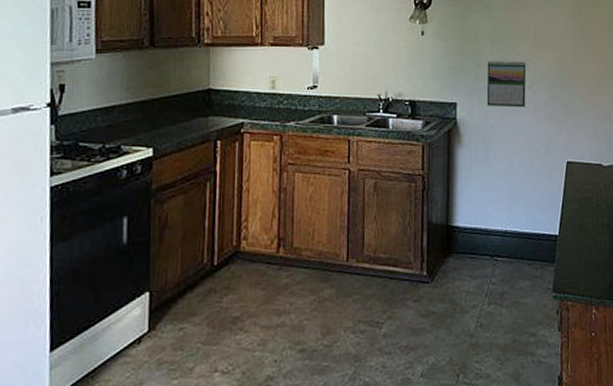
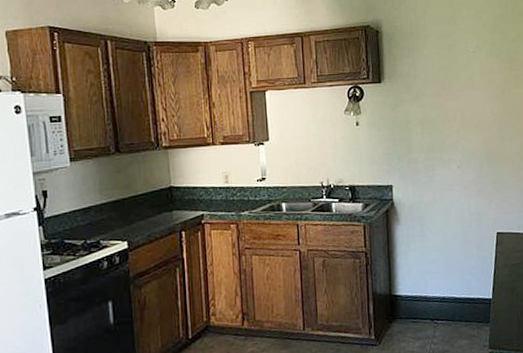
calendar: present [486,60,526,108] -> none [418,143,457,187]

